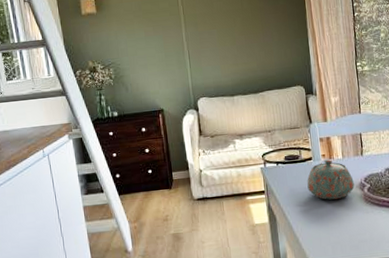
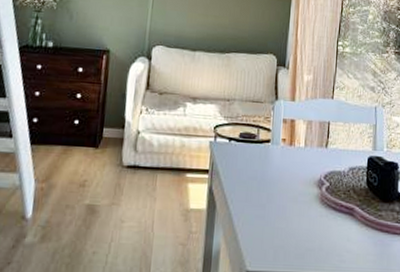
teapot: present [307,159,355,200] -> none [259,144,313,194]

